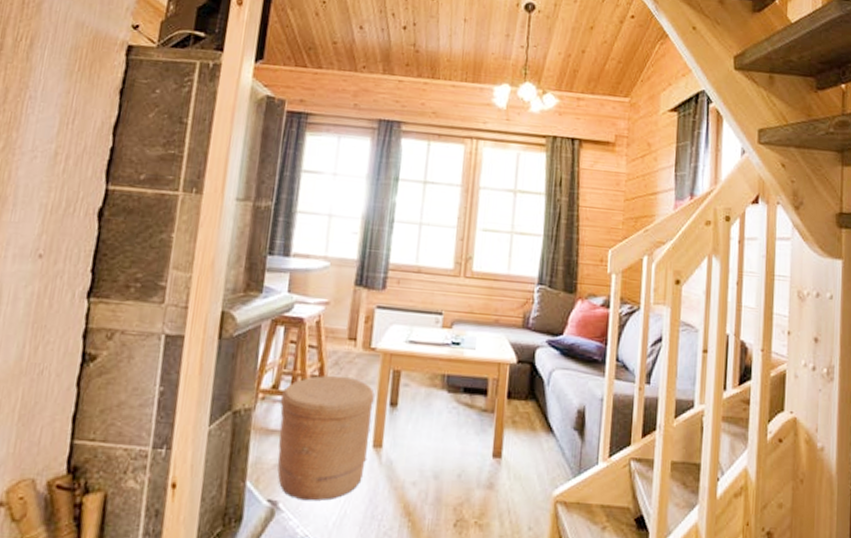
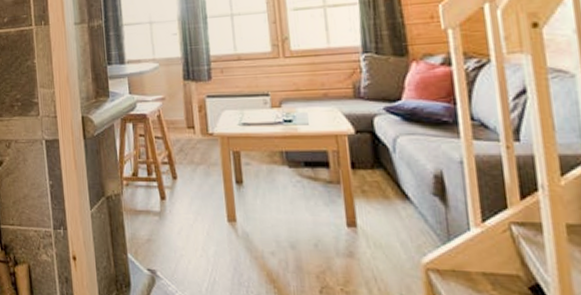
woven basket: present [277,375,375,501] -> none [141,160,225,270]

